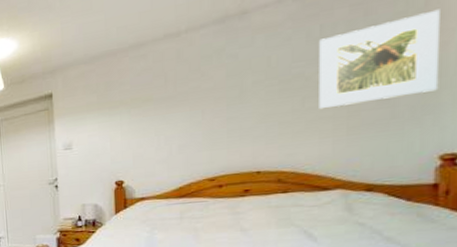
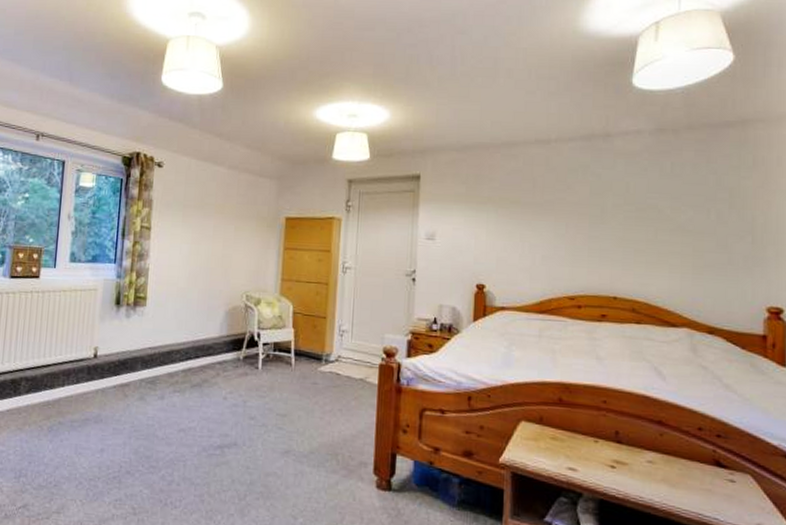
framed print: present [319,9,440,110] -> none [669,170,765,245]

